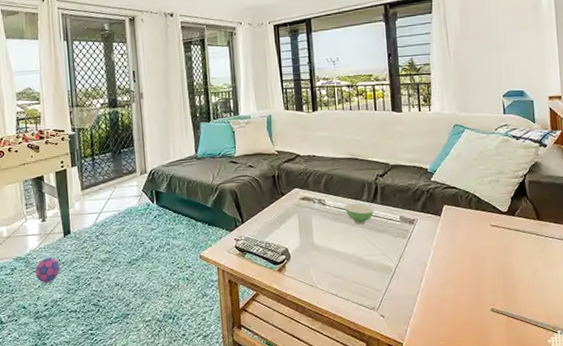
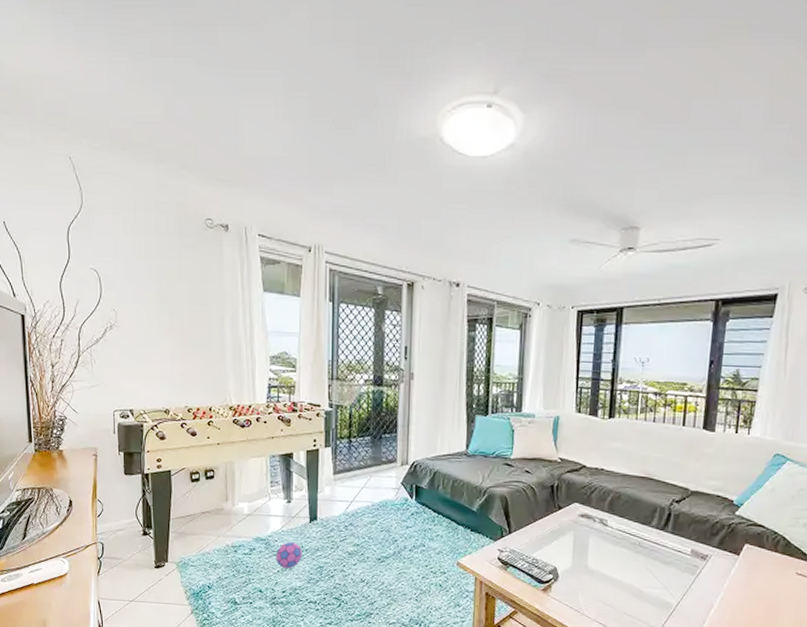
bowl: present [344,203,375,225] -> none [628,528,663,553]

